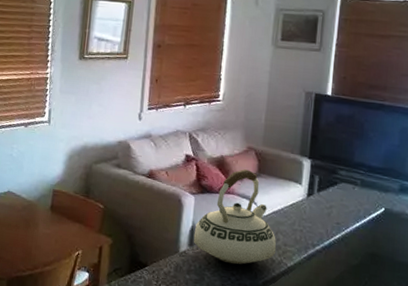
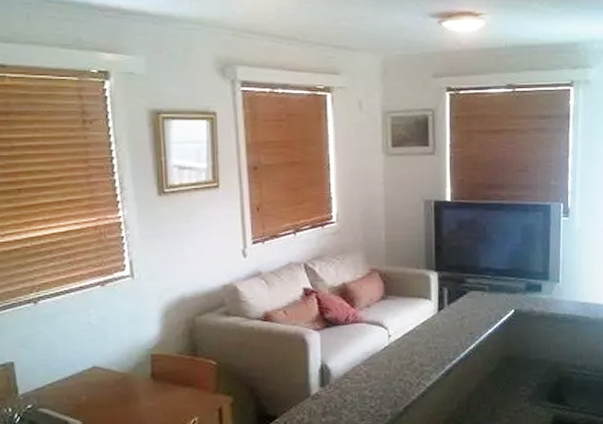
teakettle: present [193,169,277,265] -> none [324,294,413,397]

